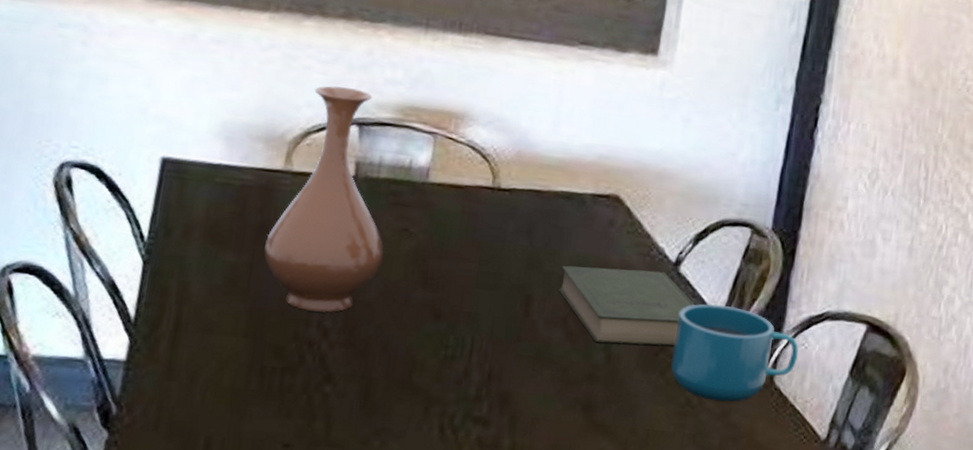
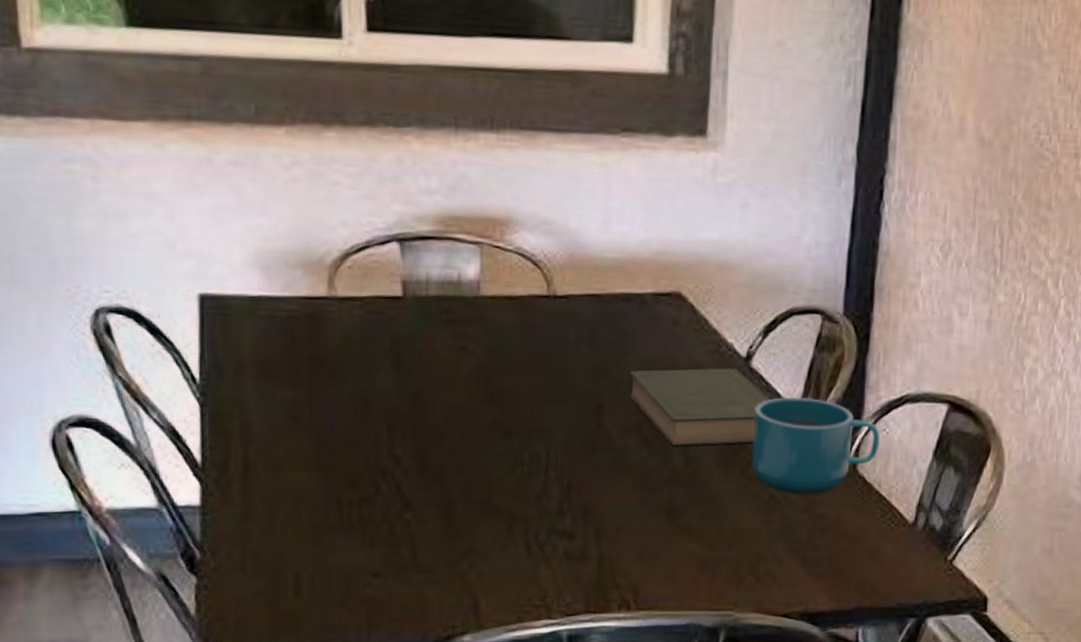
vase: present [264,85,385,313] -> none [321,200,446,441]

